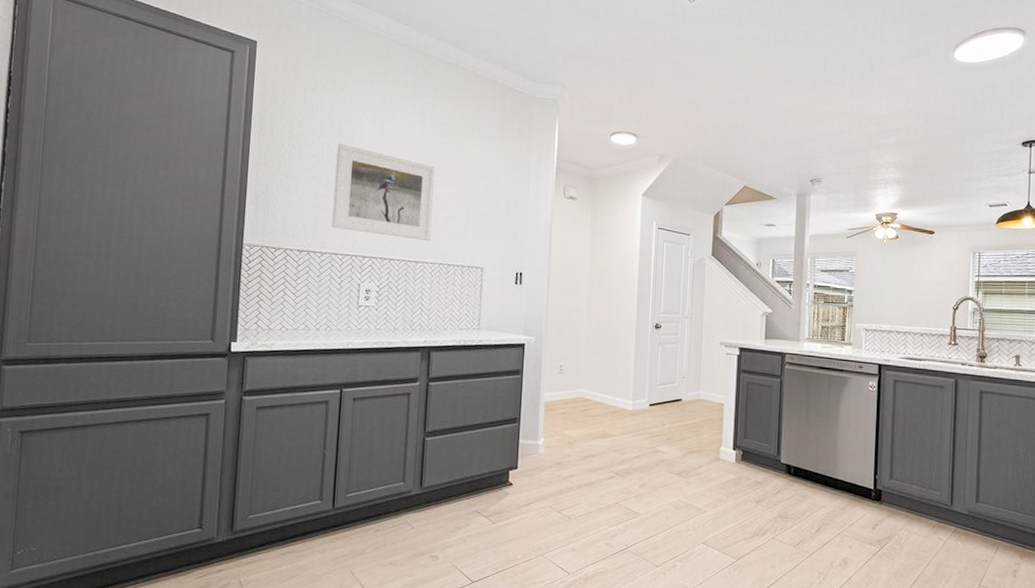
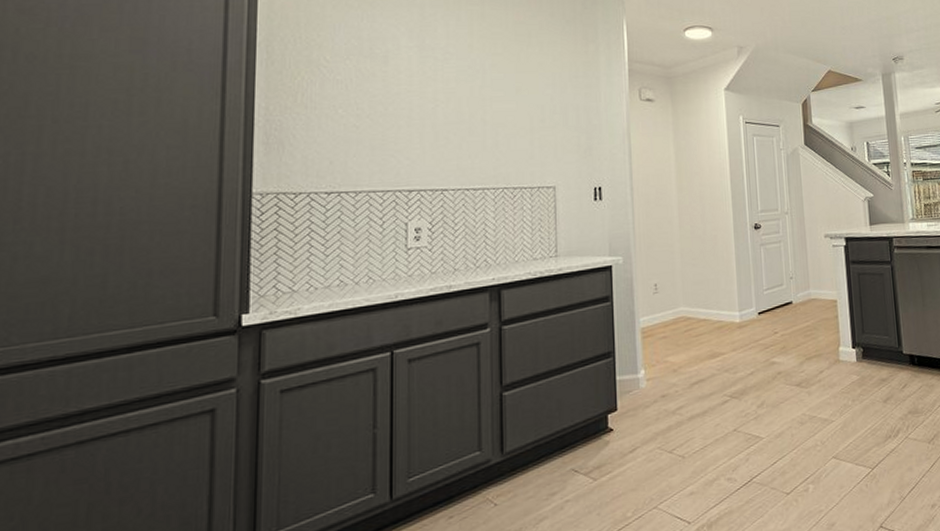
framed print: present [332,143,436,242] -> none [367,64,491,165]

